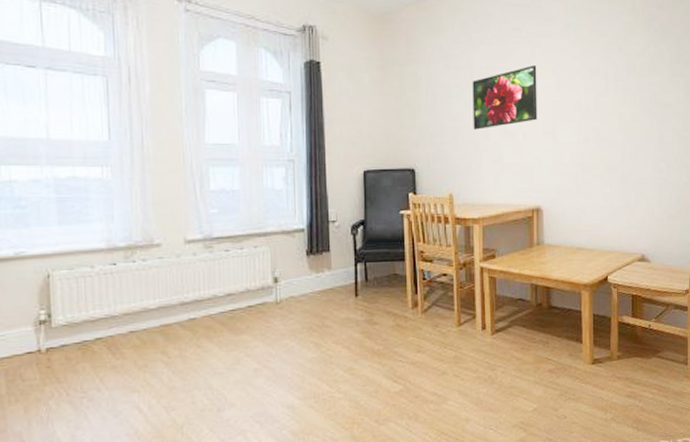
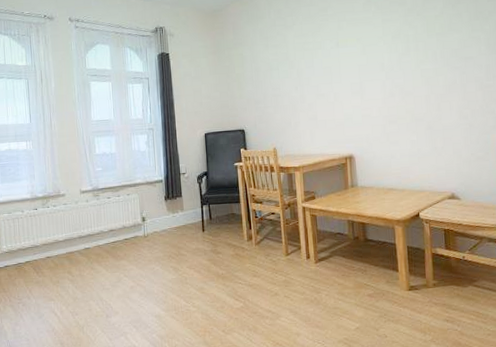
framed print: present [472,65,537,130] -> none [288,37,346,95]

